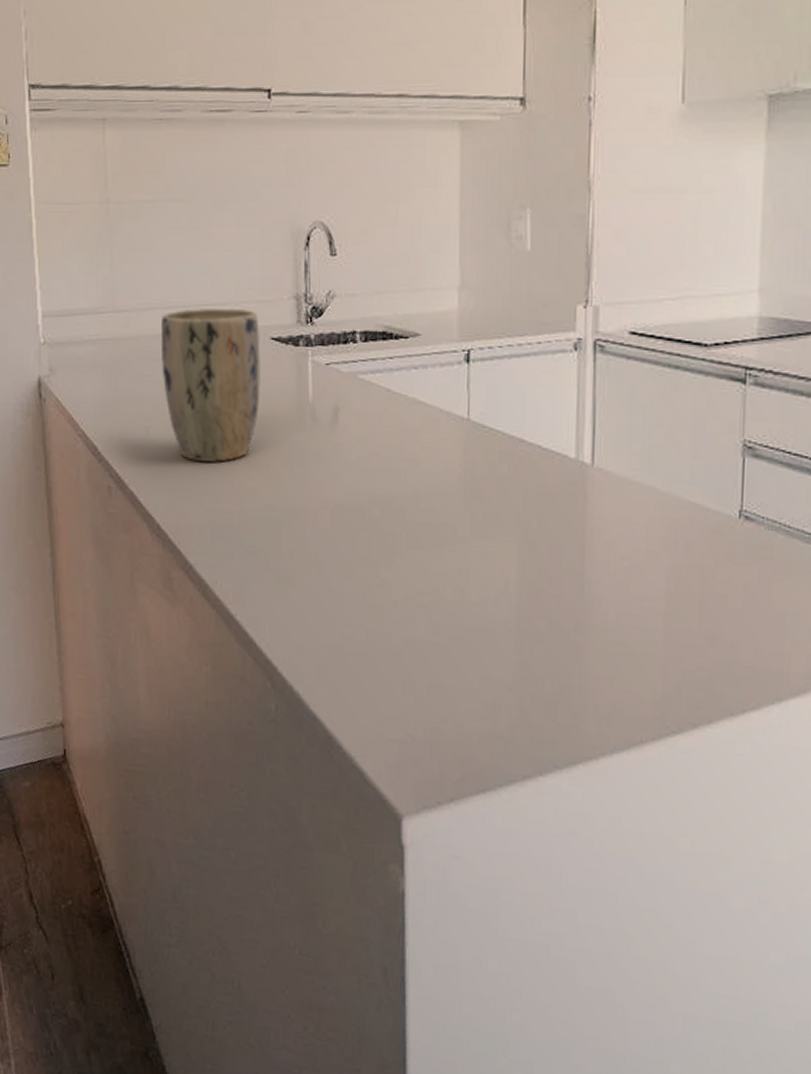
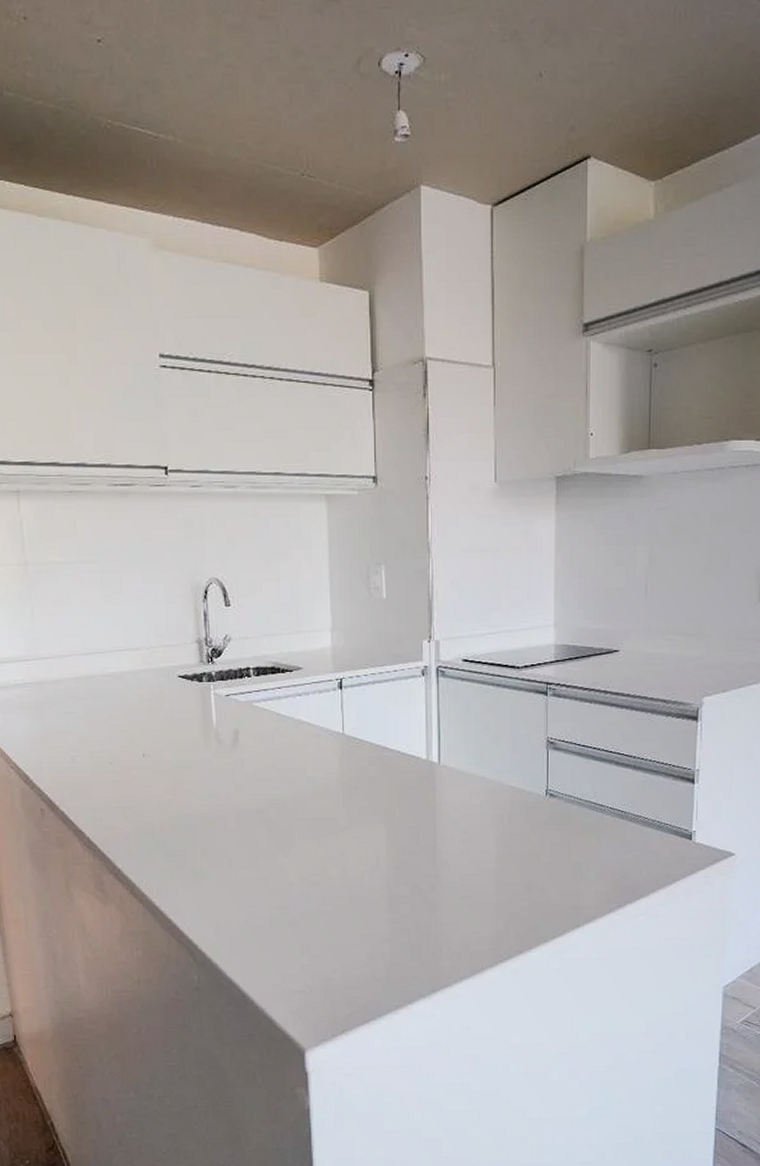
plant pot: present [160,308,261,463] -> none [80,653,172,783]

